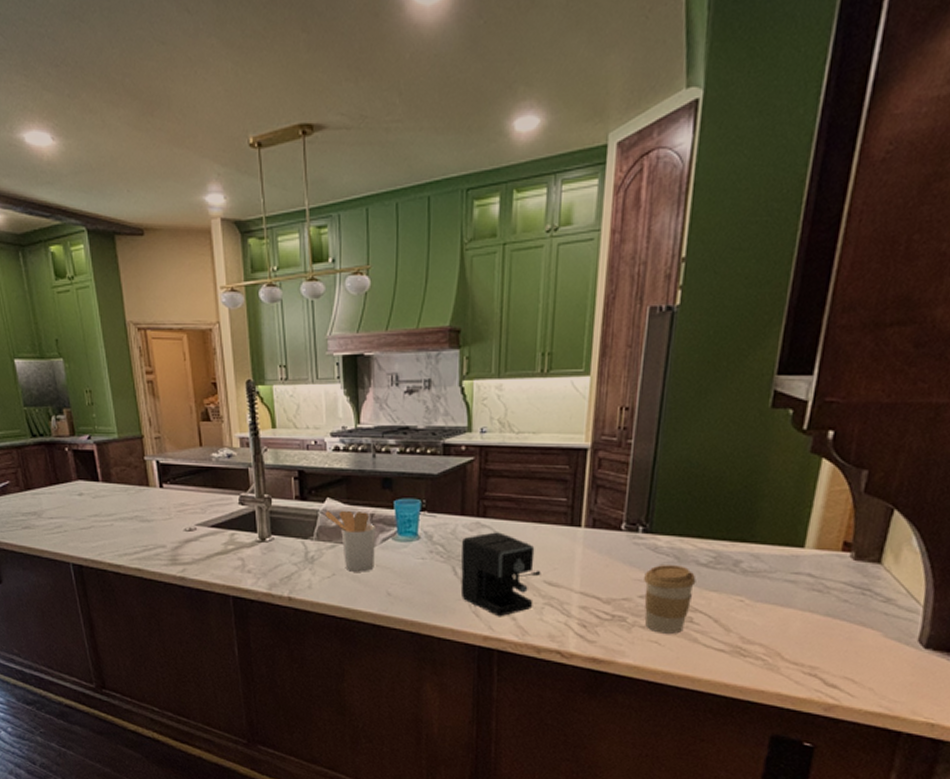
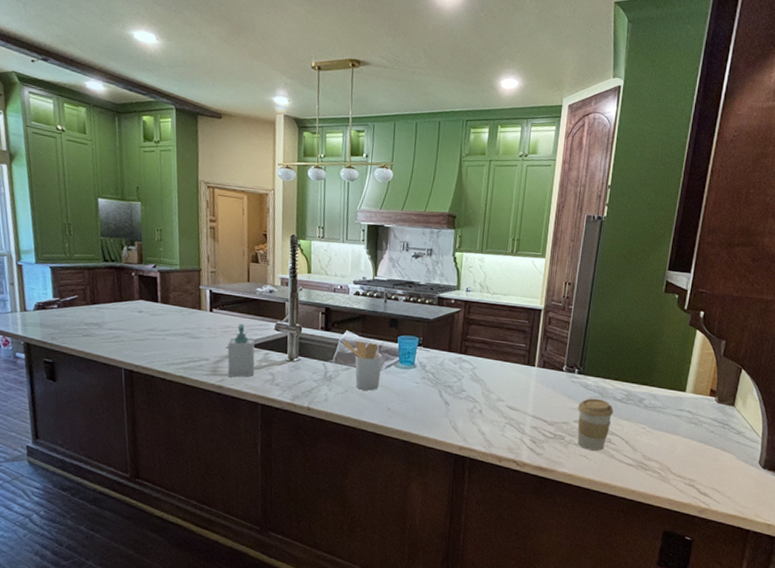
soap bottle: none [185,500,221,566] -> present [227,324,255,378]
coffee maker: present [460,532,541,617] -> none [444,366,505,432]

